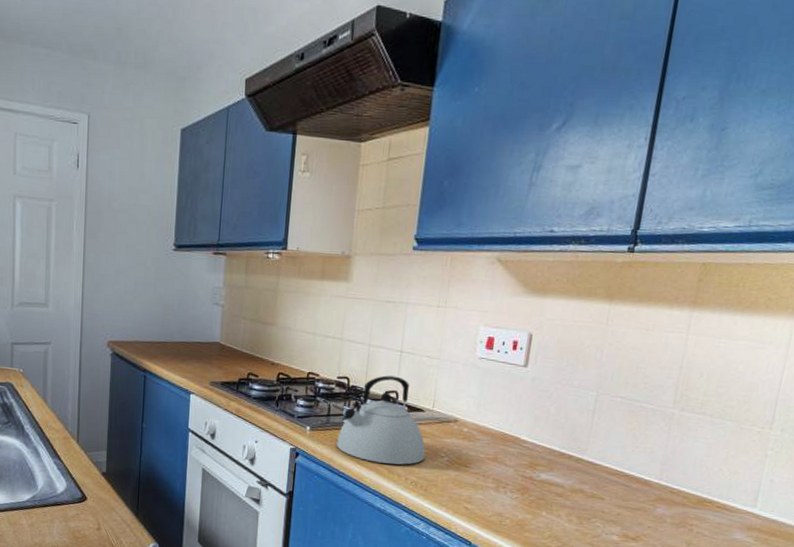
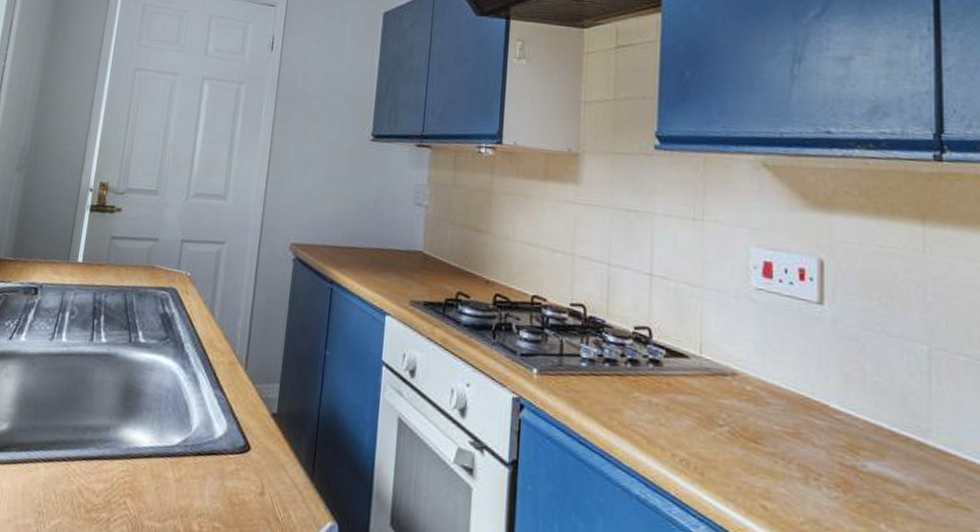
kettle: present [336,375,425,465] -> none [573,305,696,434]

